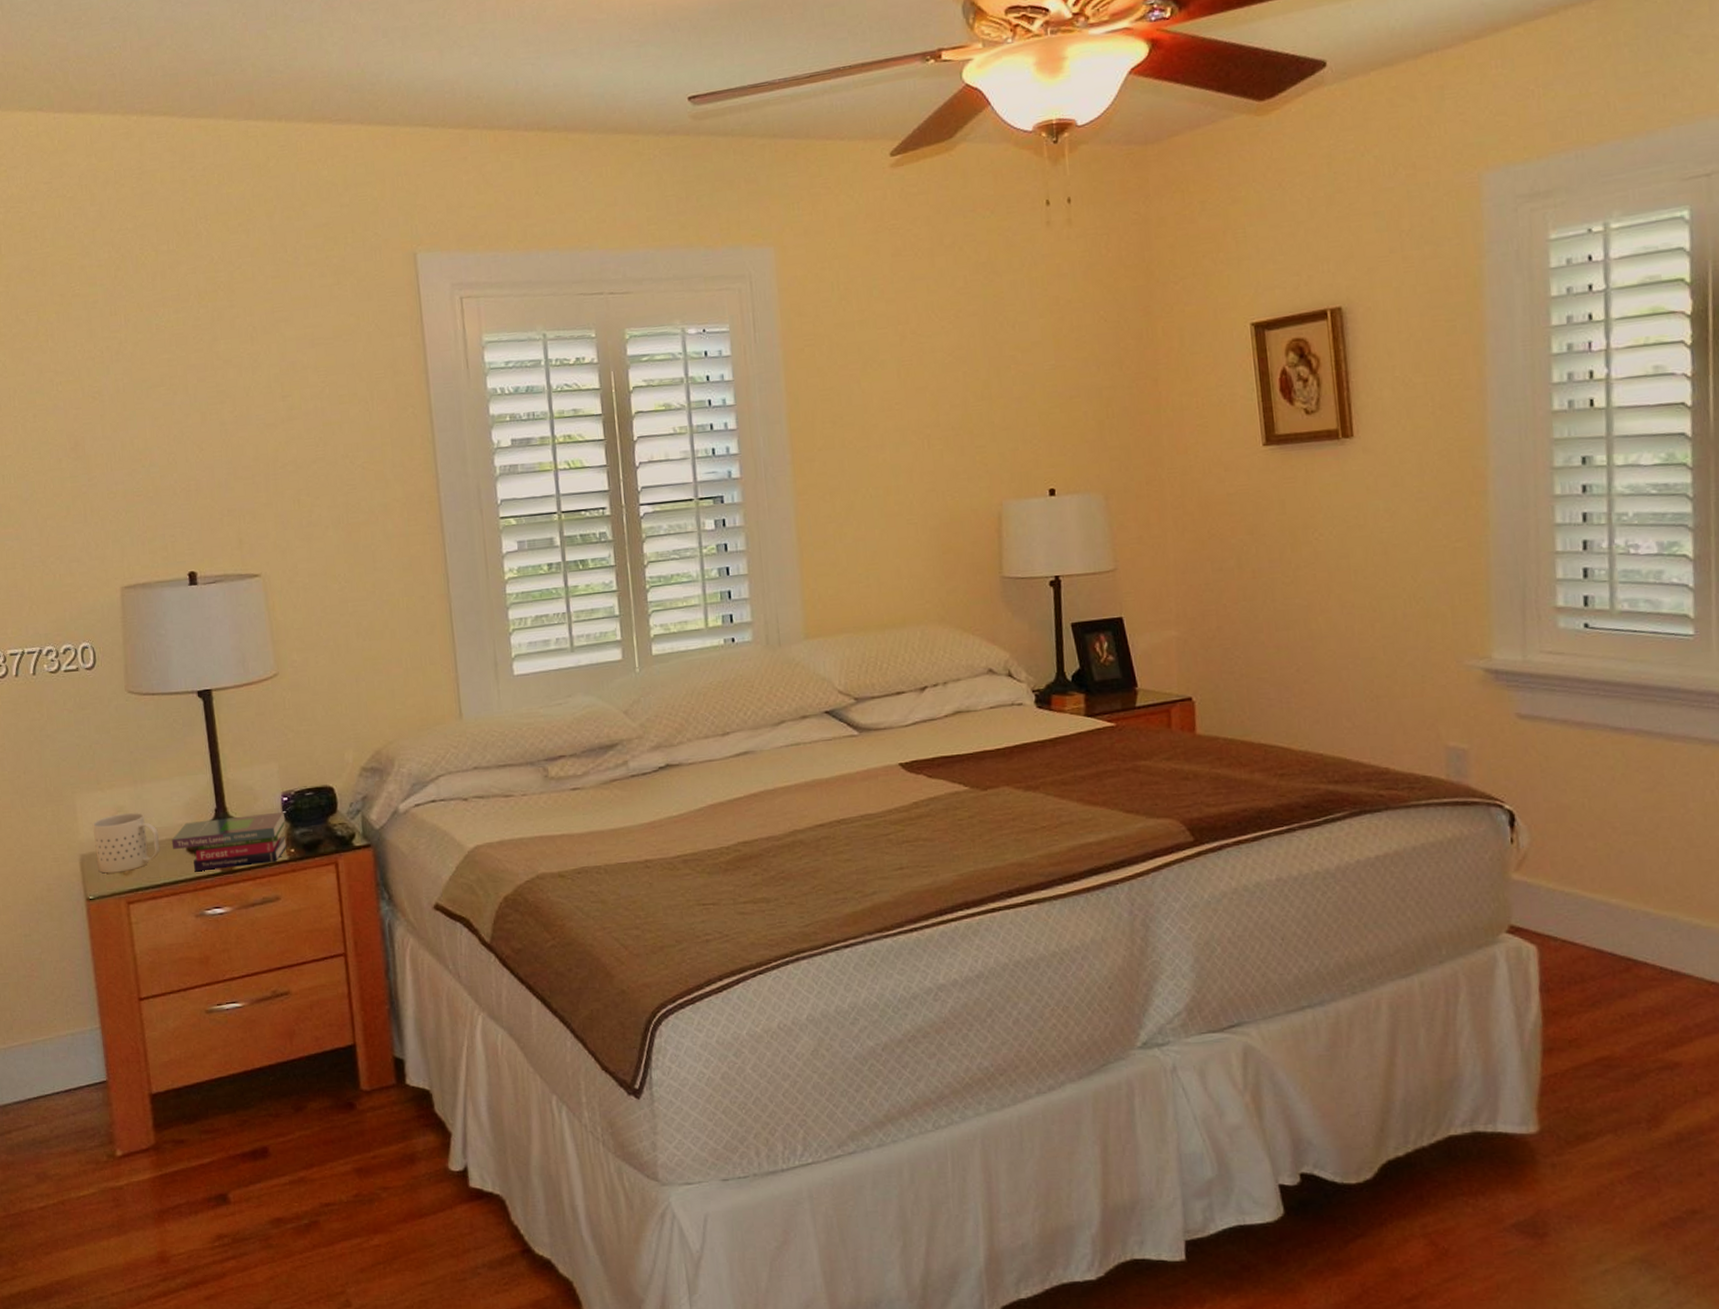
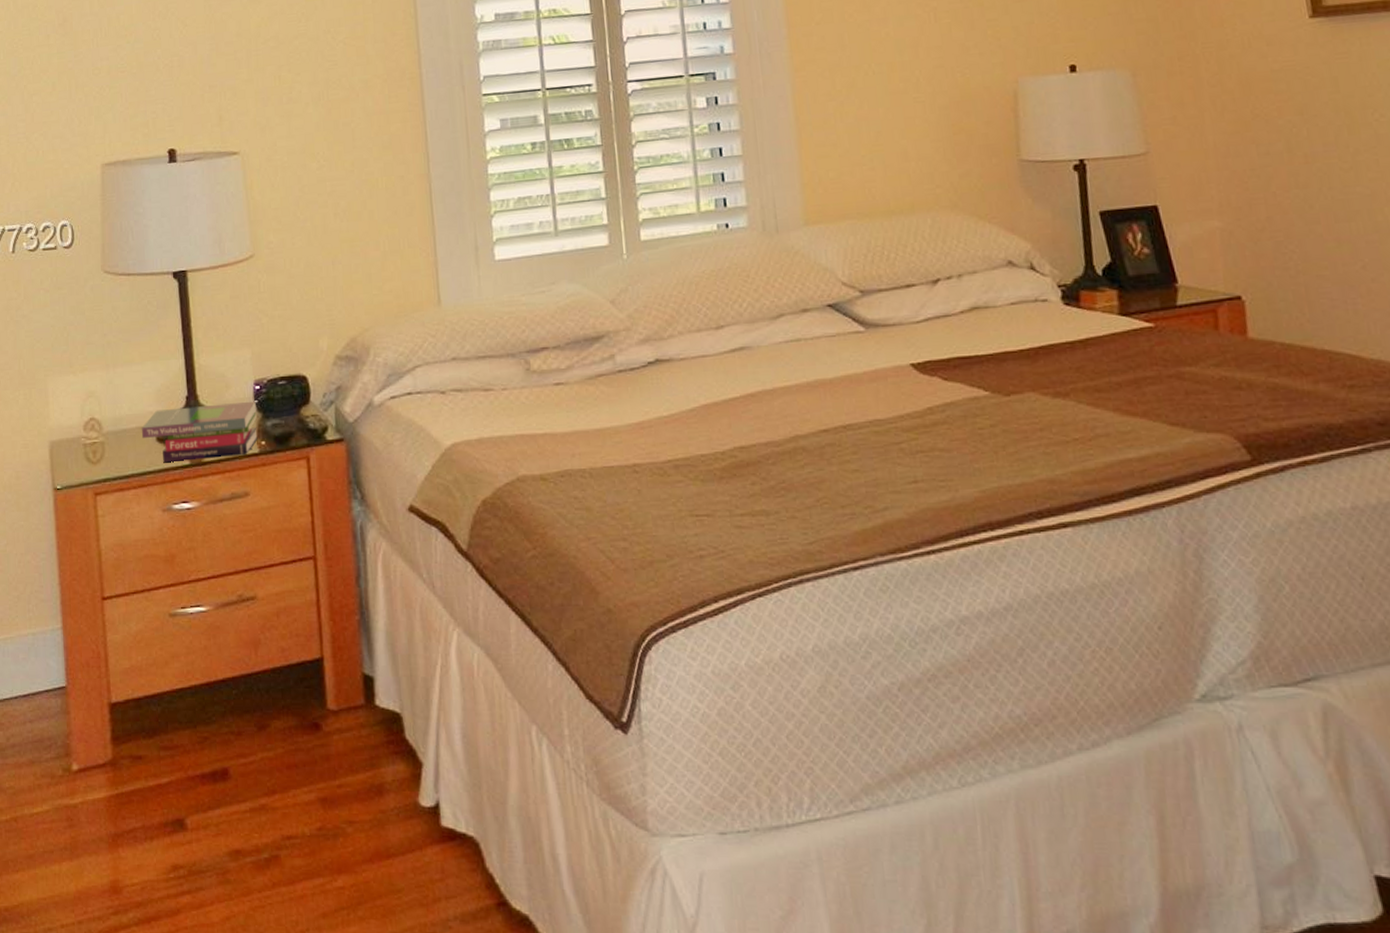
mug: present [92,812,161,874] -> none [63,398,130,462]

